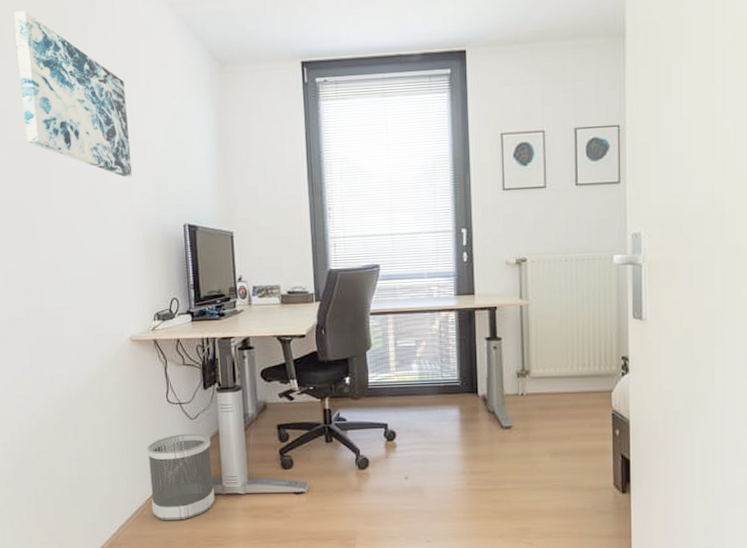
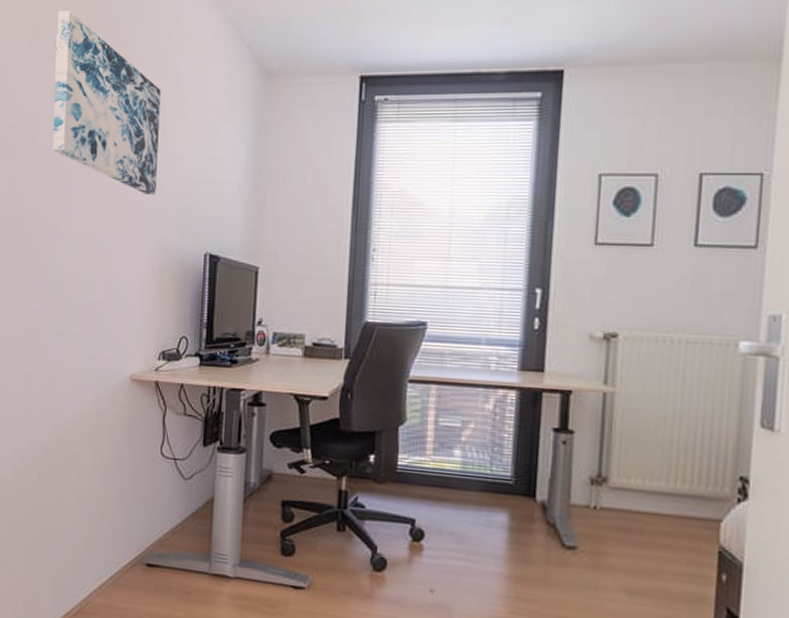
wastebasket: present [147,433,215,521] -> none [128,494,204,597]

